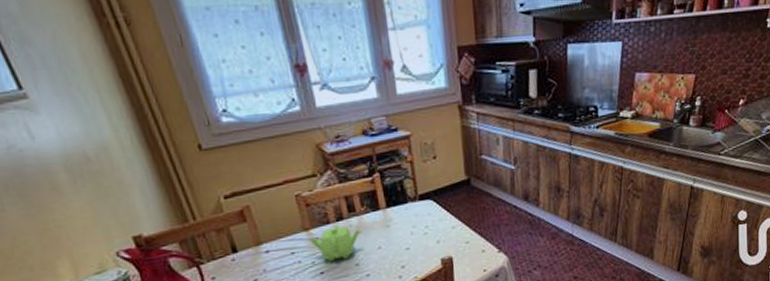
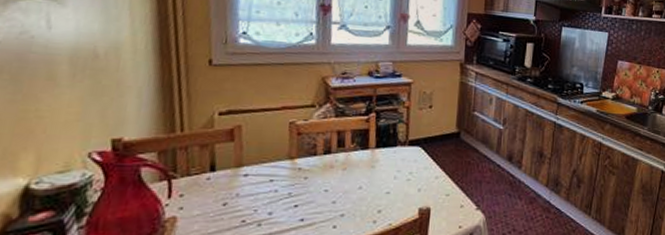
teapot: present [309,225,361,262] -> none [292,158,345,196]

